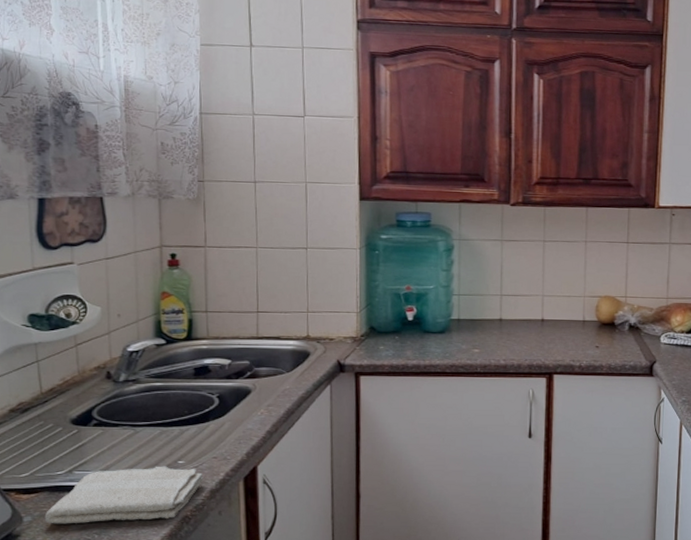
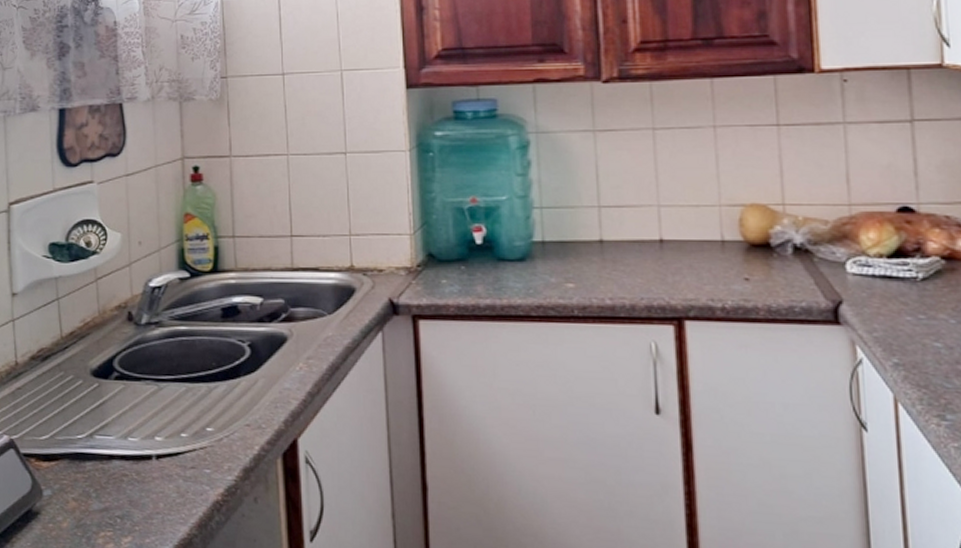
washcloth: present [44,466,204,524] -> none [64,433,235,504]

